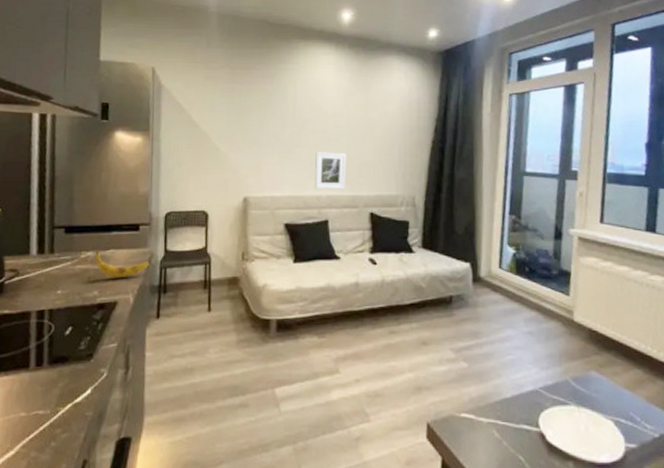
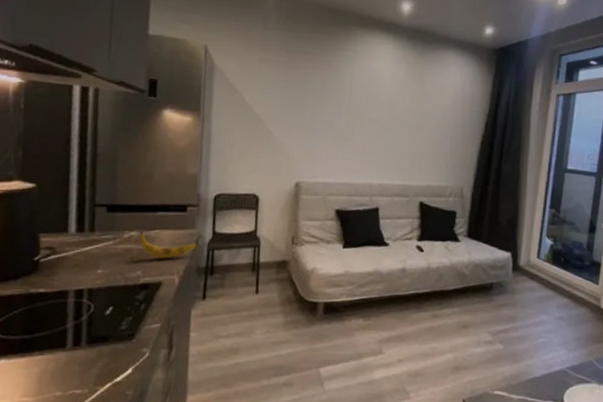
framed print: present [315,151,346,189] -> none [367,140,400,178]

